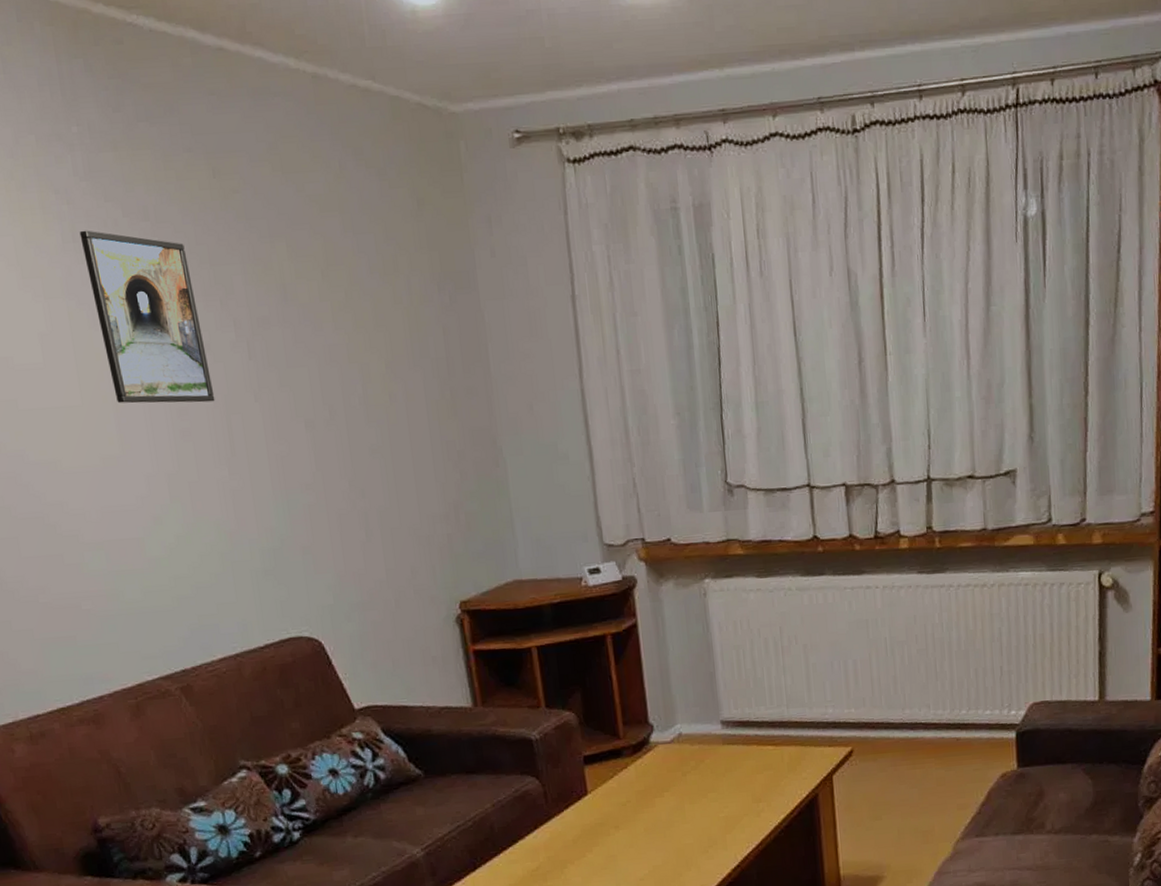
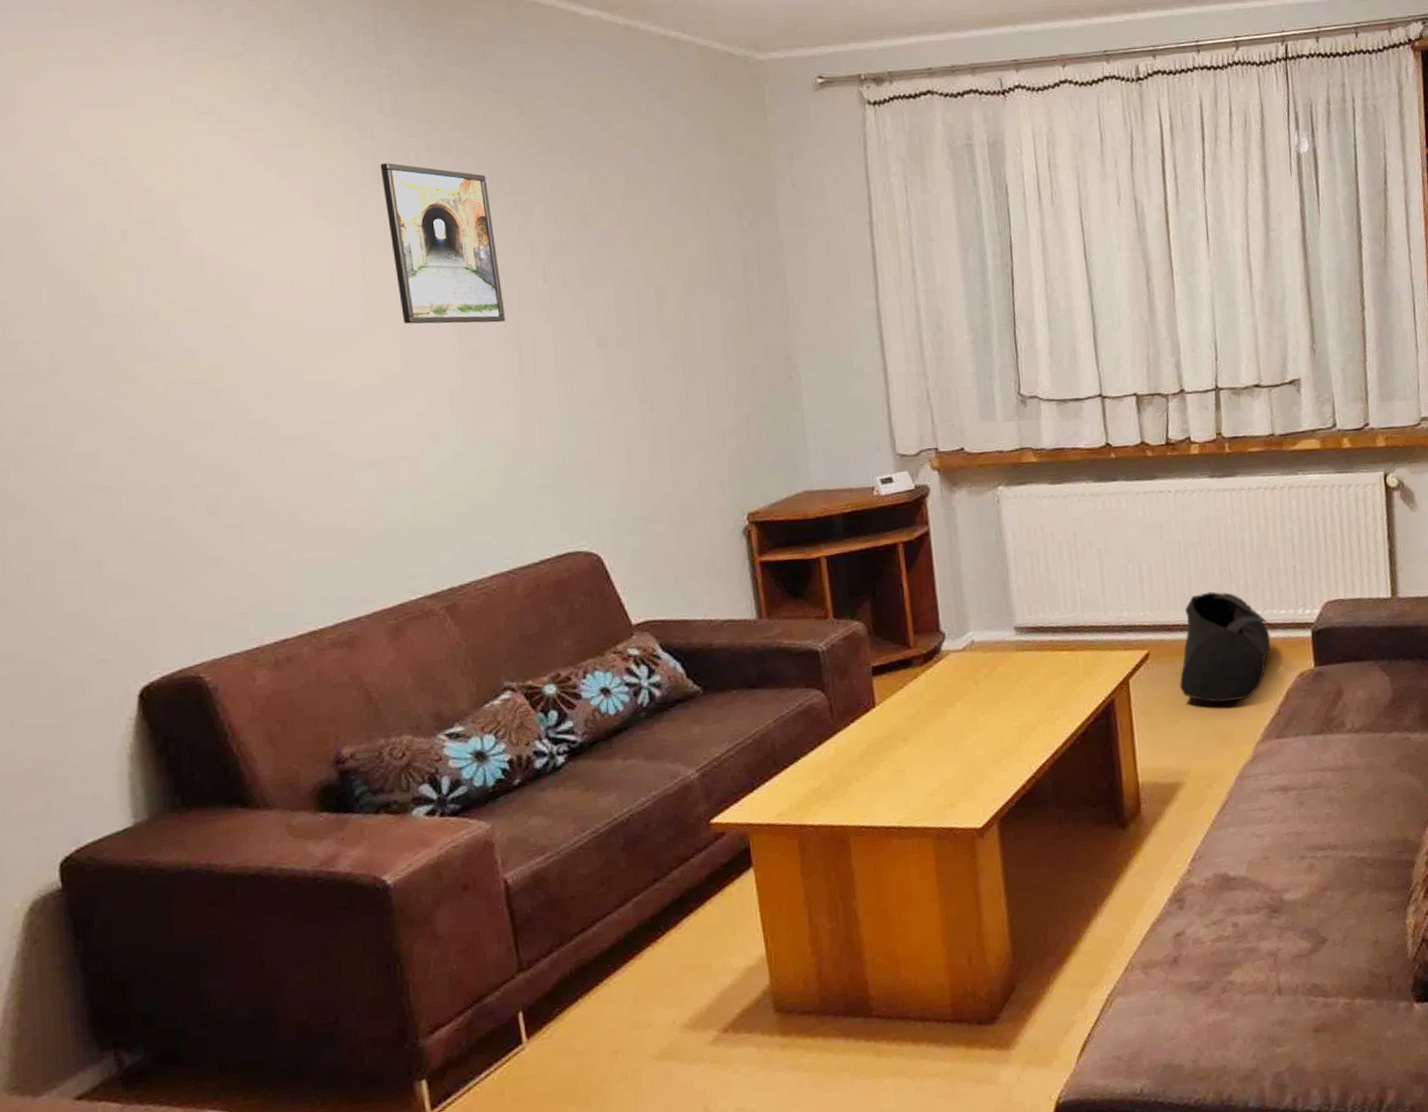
bag: none [882,690,981,800] -> present [1180,591,1277,703]

